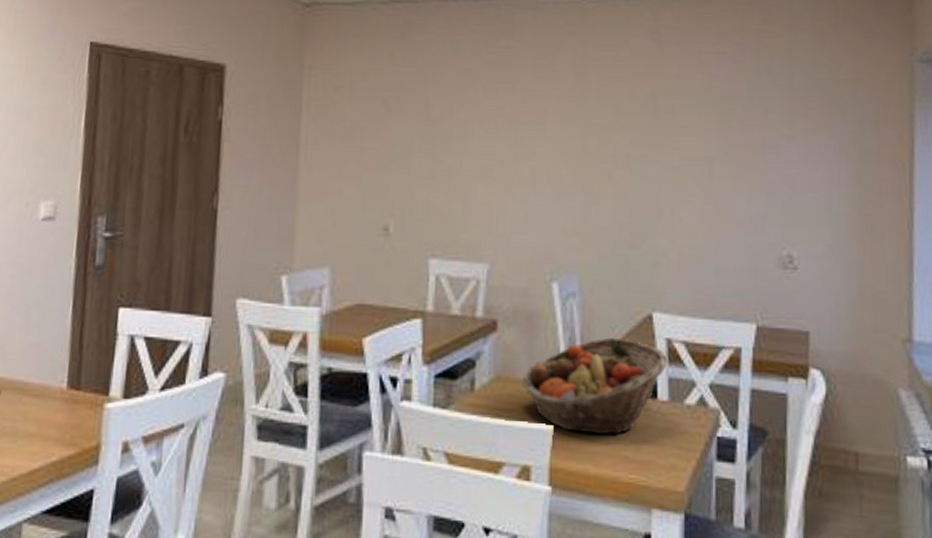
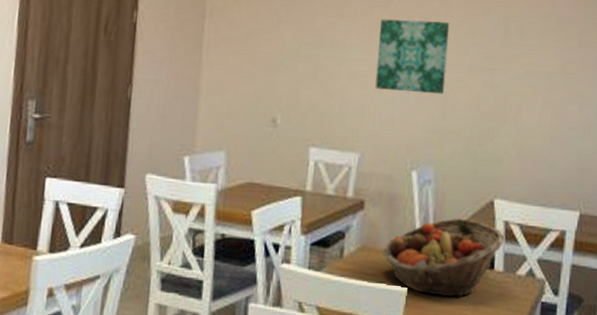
wall art: none [504,102,588,189] -> present [375,18,450,95]

